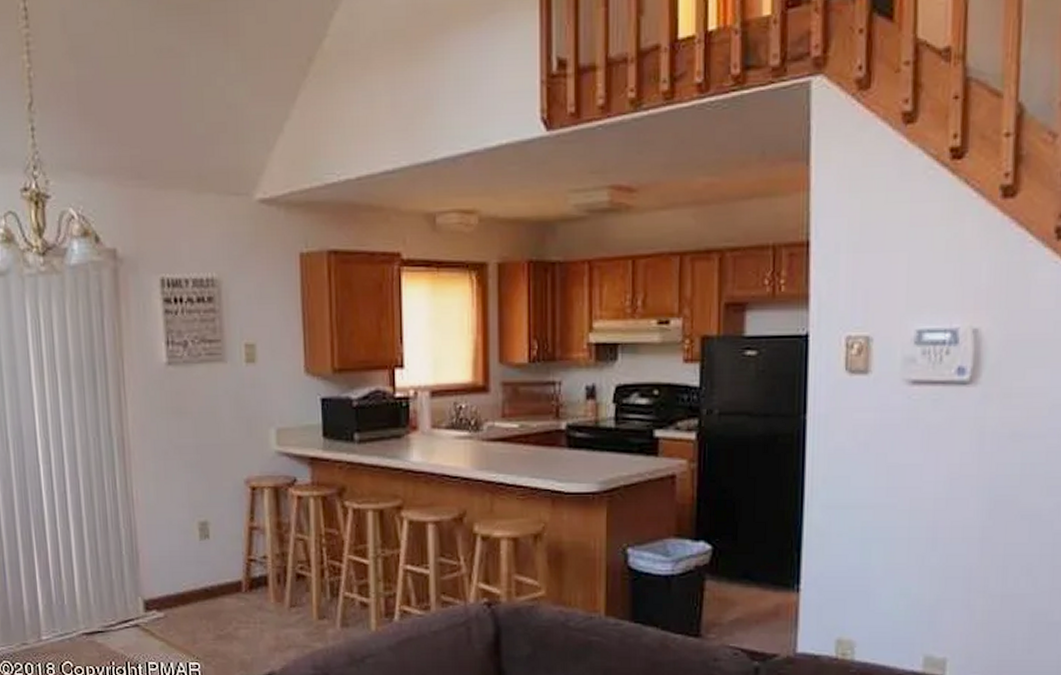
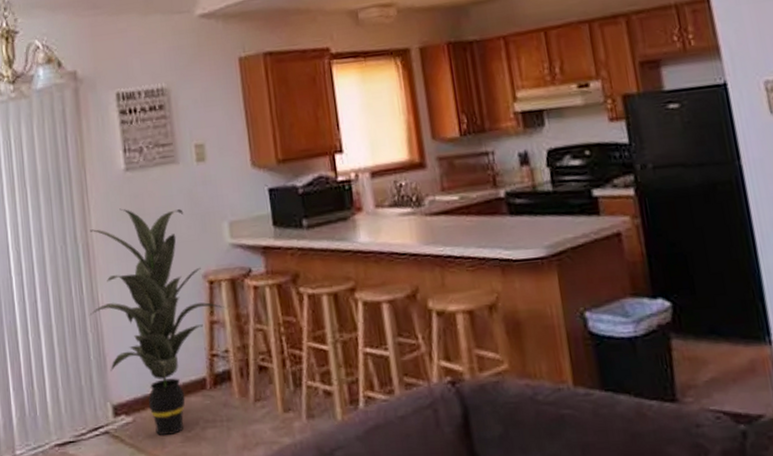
indoor plant: none [123,404,265,632] -> present [90,208,224,435]

